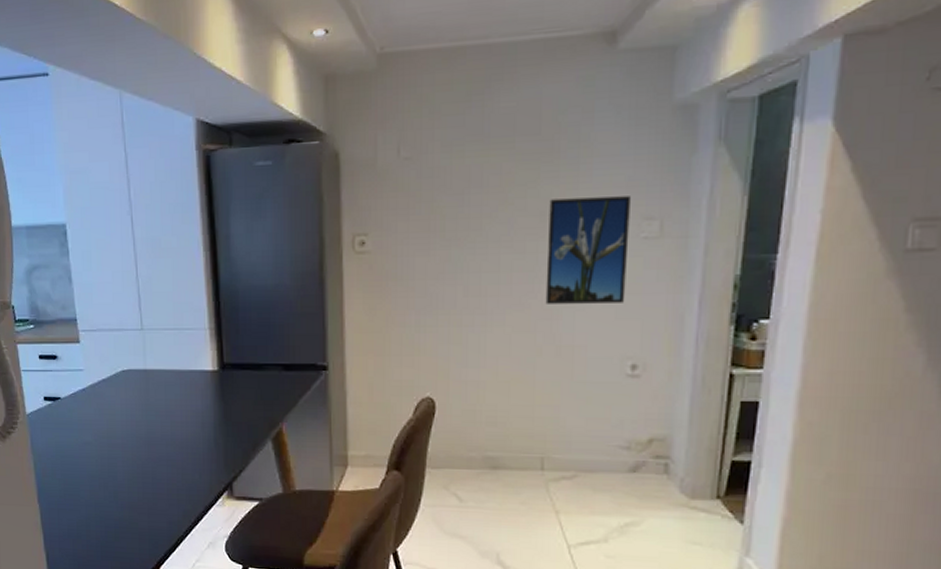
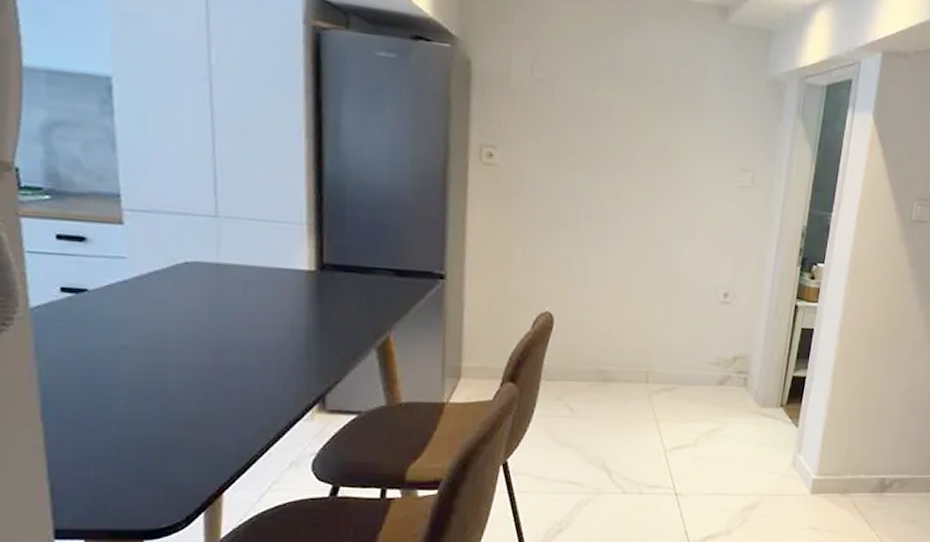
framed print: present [545,196,631,304] -> none [658,141,731,240]

